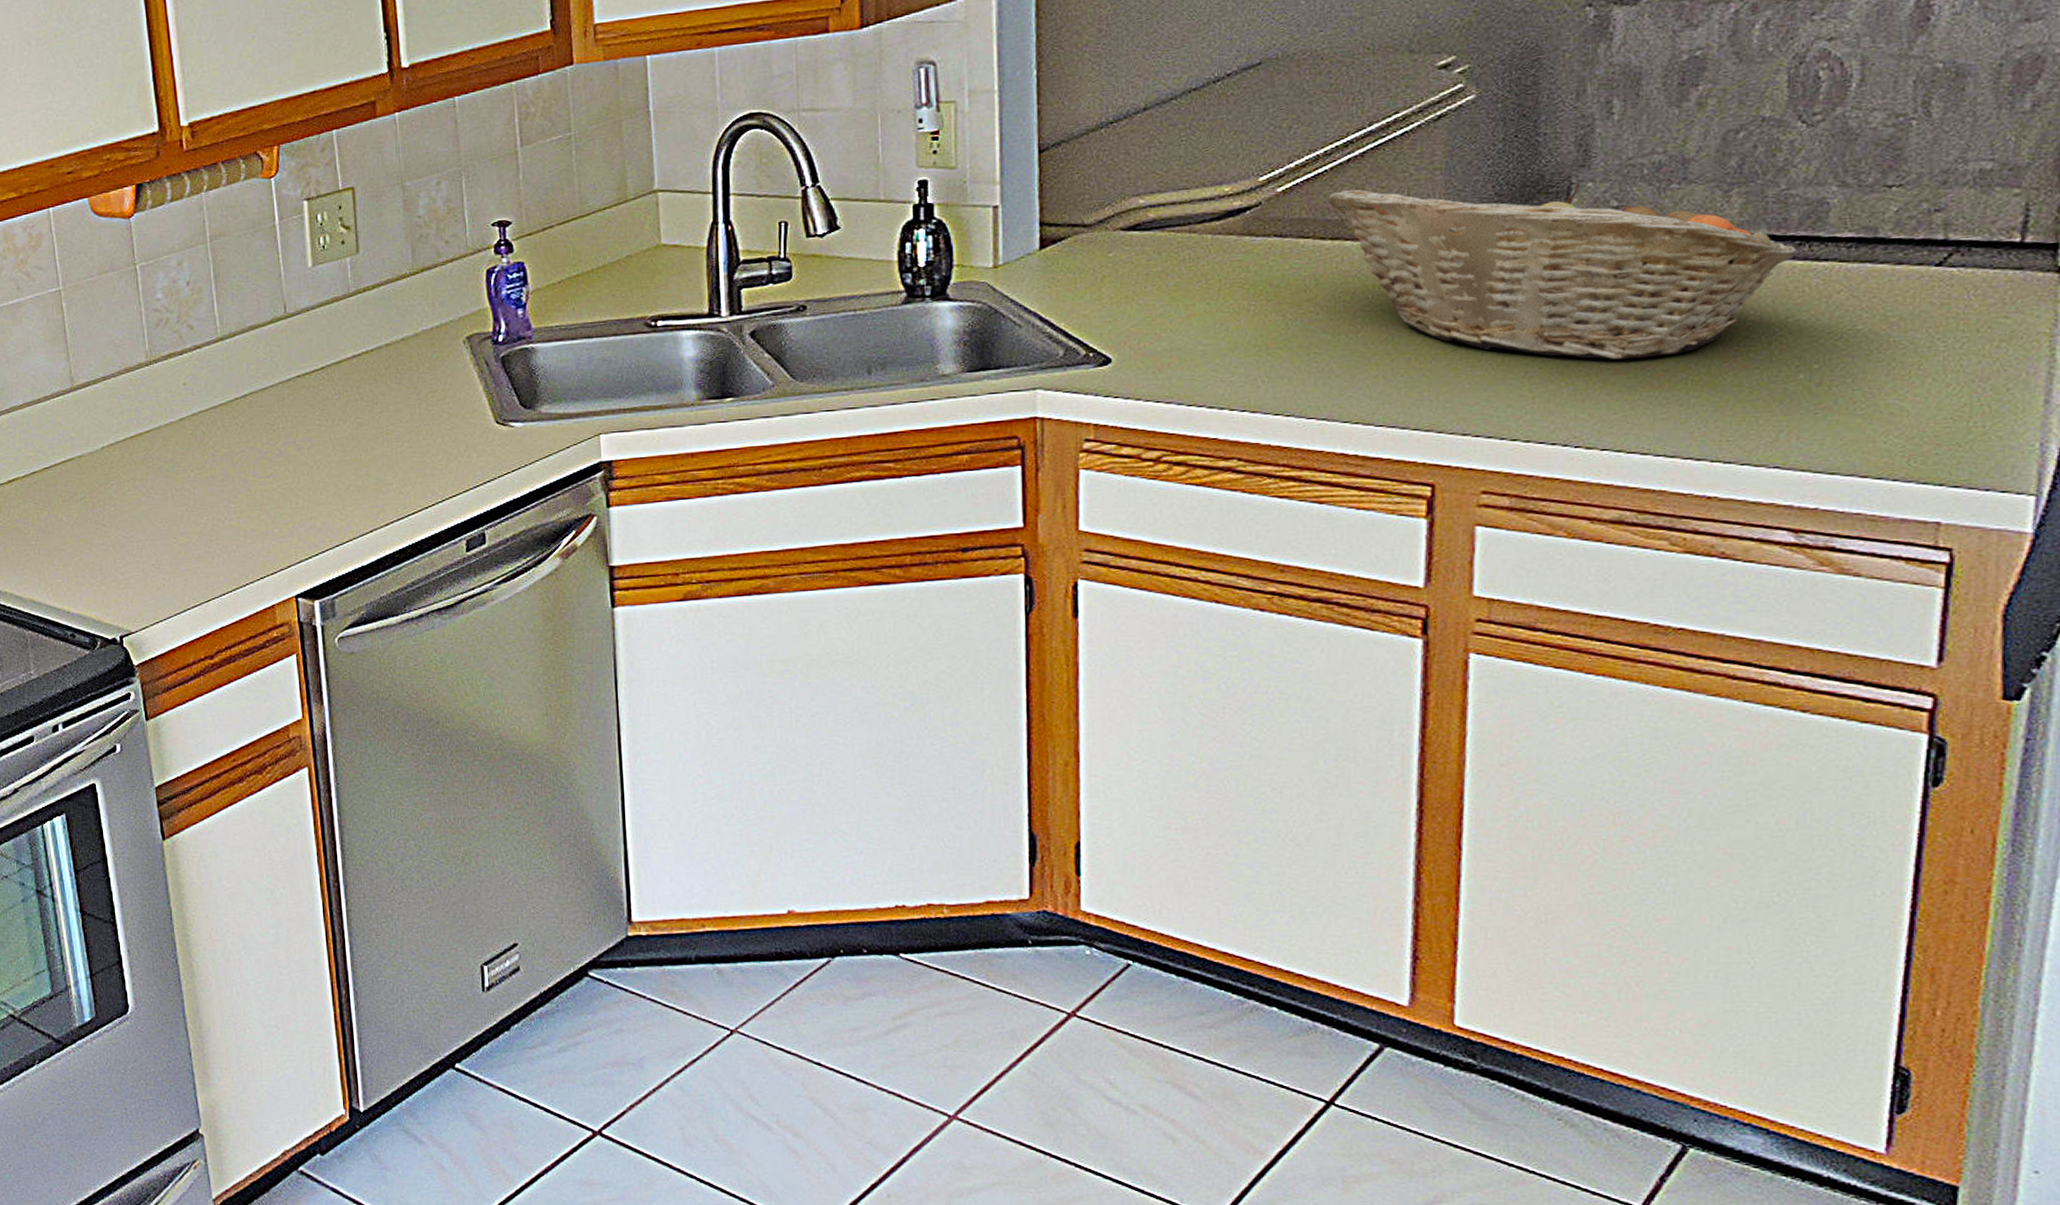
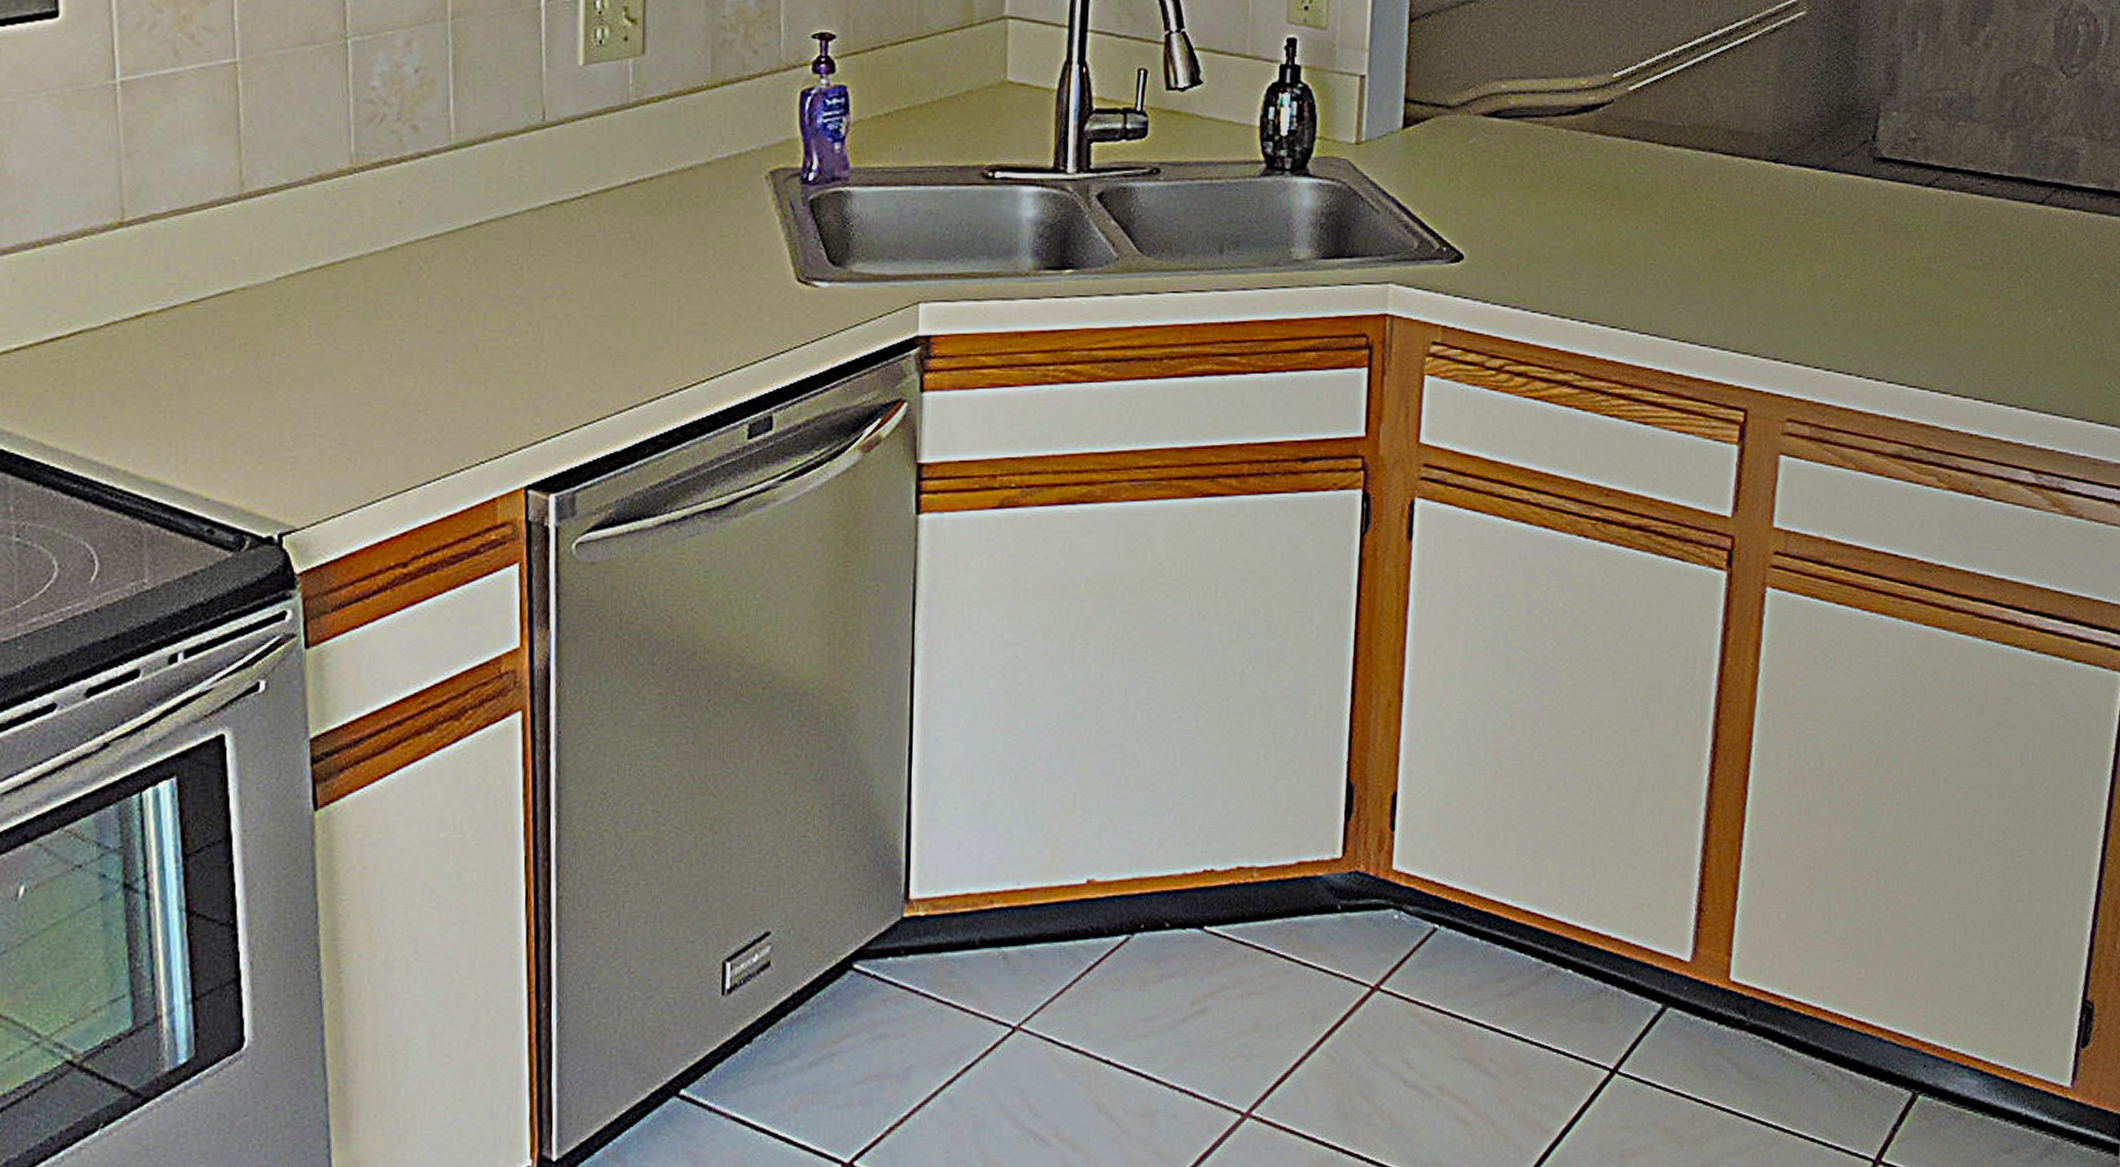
fruit basket: present [1328,184,1797,360] -> none [1673,95,2052,293]

